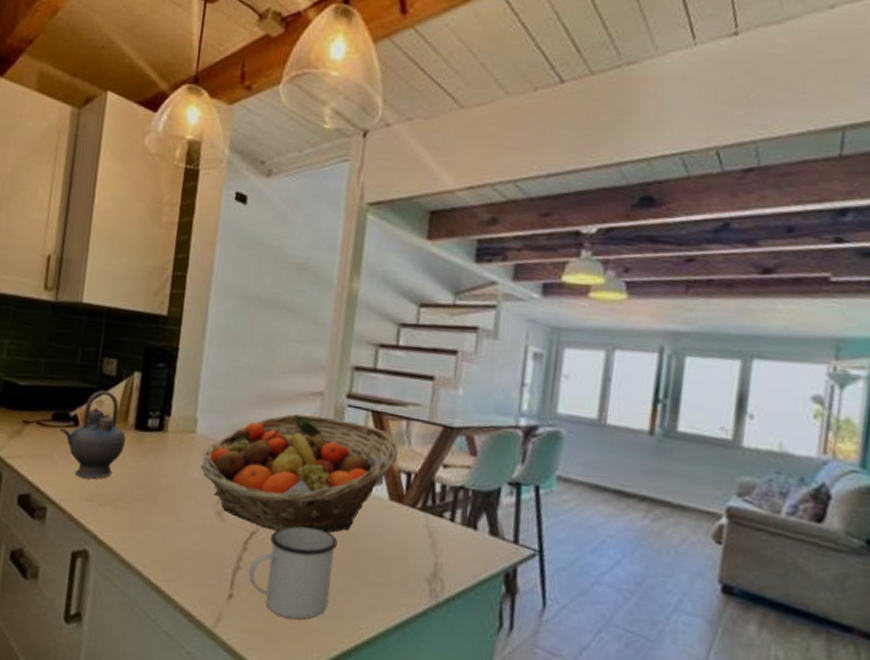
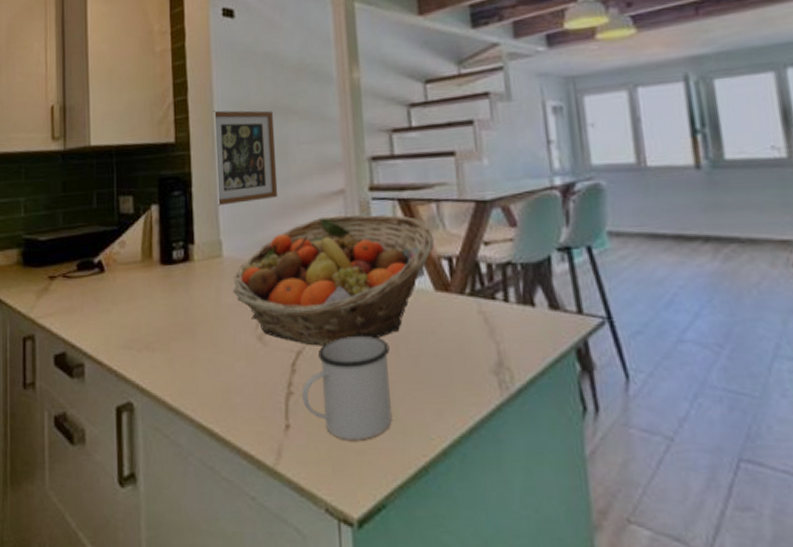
teapot: present [60,390,126,479] -> none [86,230,154,324]
wall art: none [200,292,269,388] -> present [213,110,278,206]

